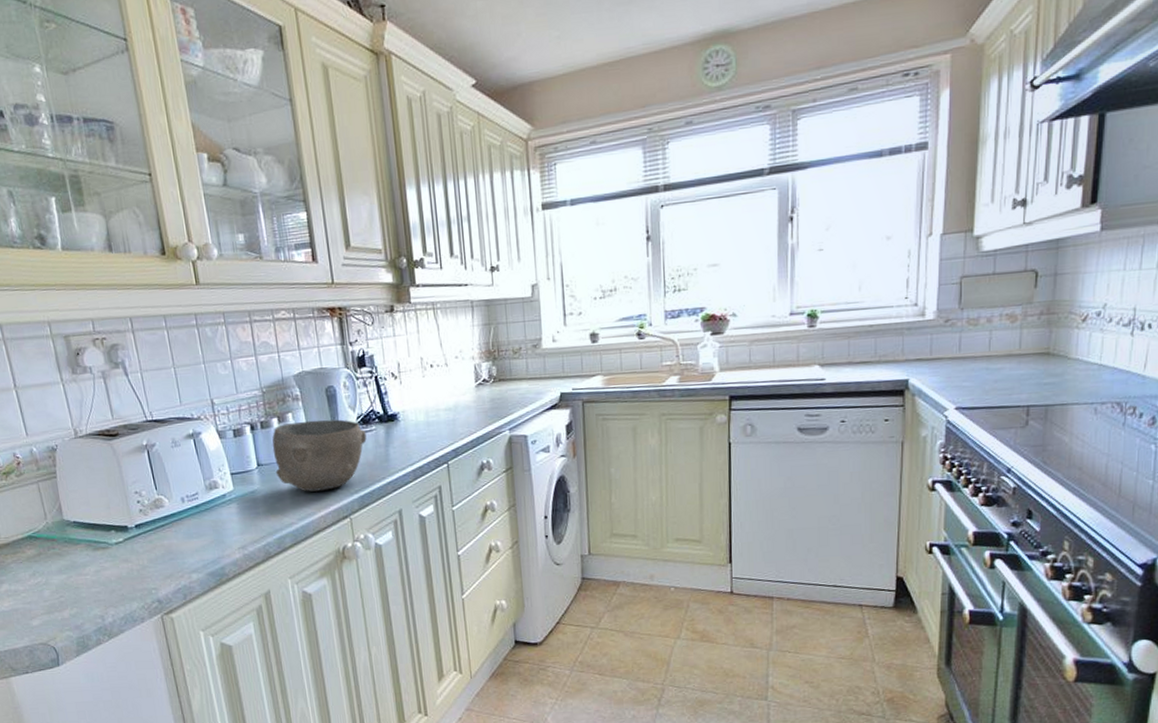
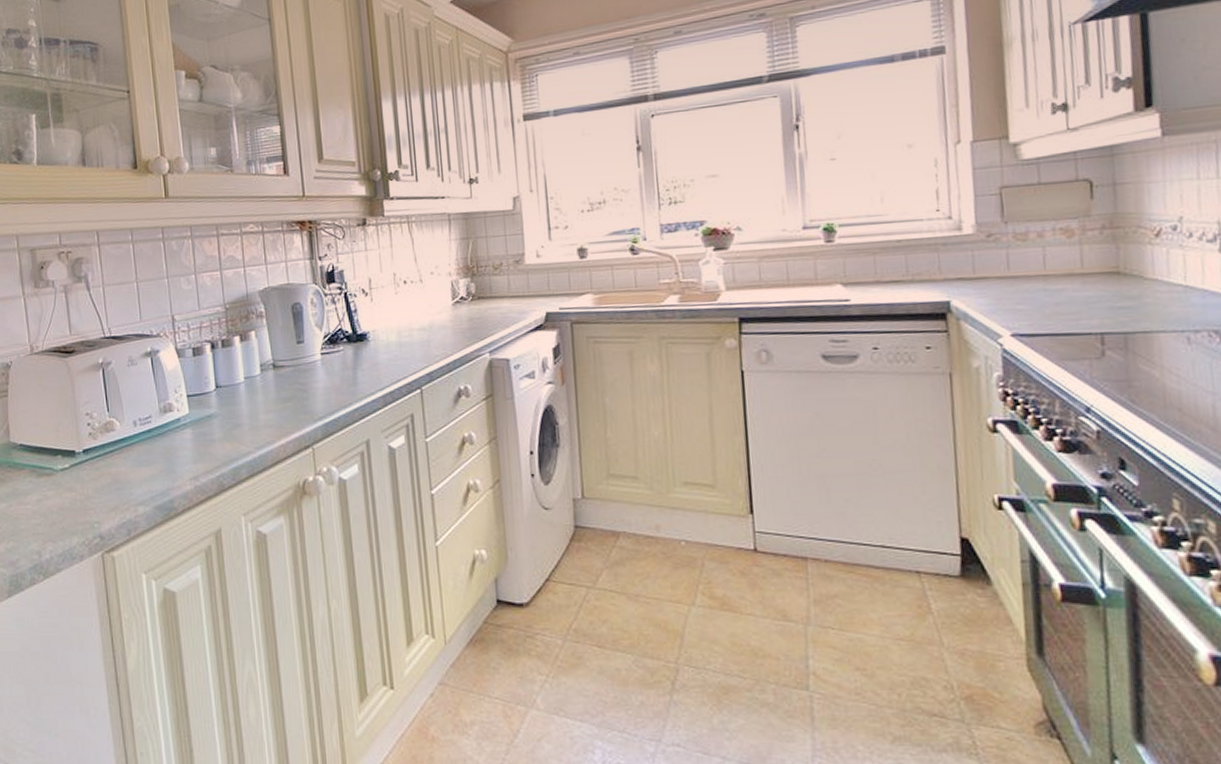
bowl: present [272,419,367,492] -> none [232,338,334,418]

